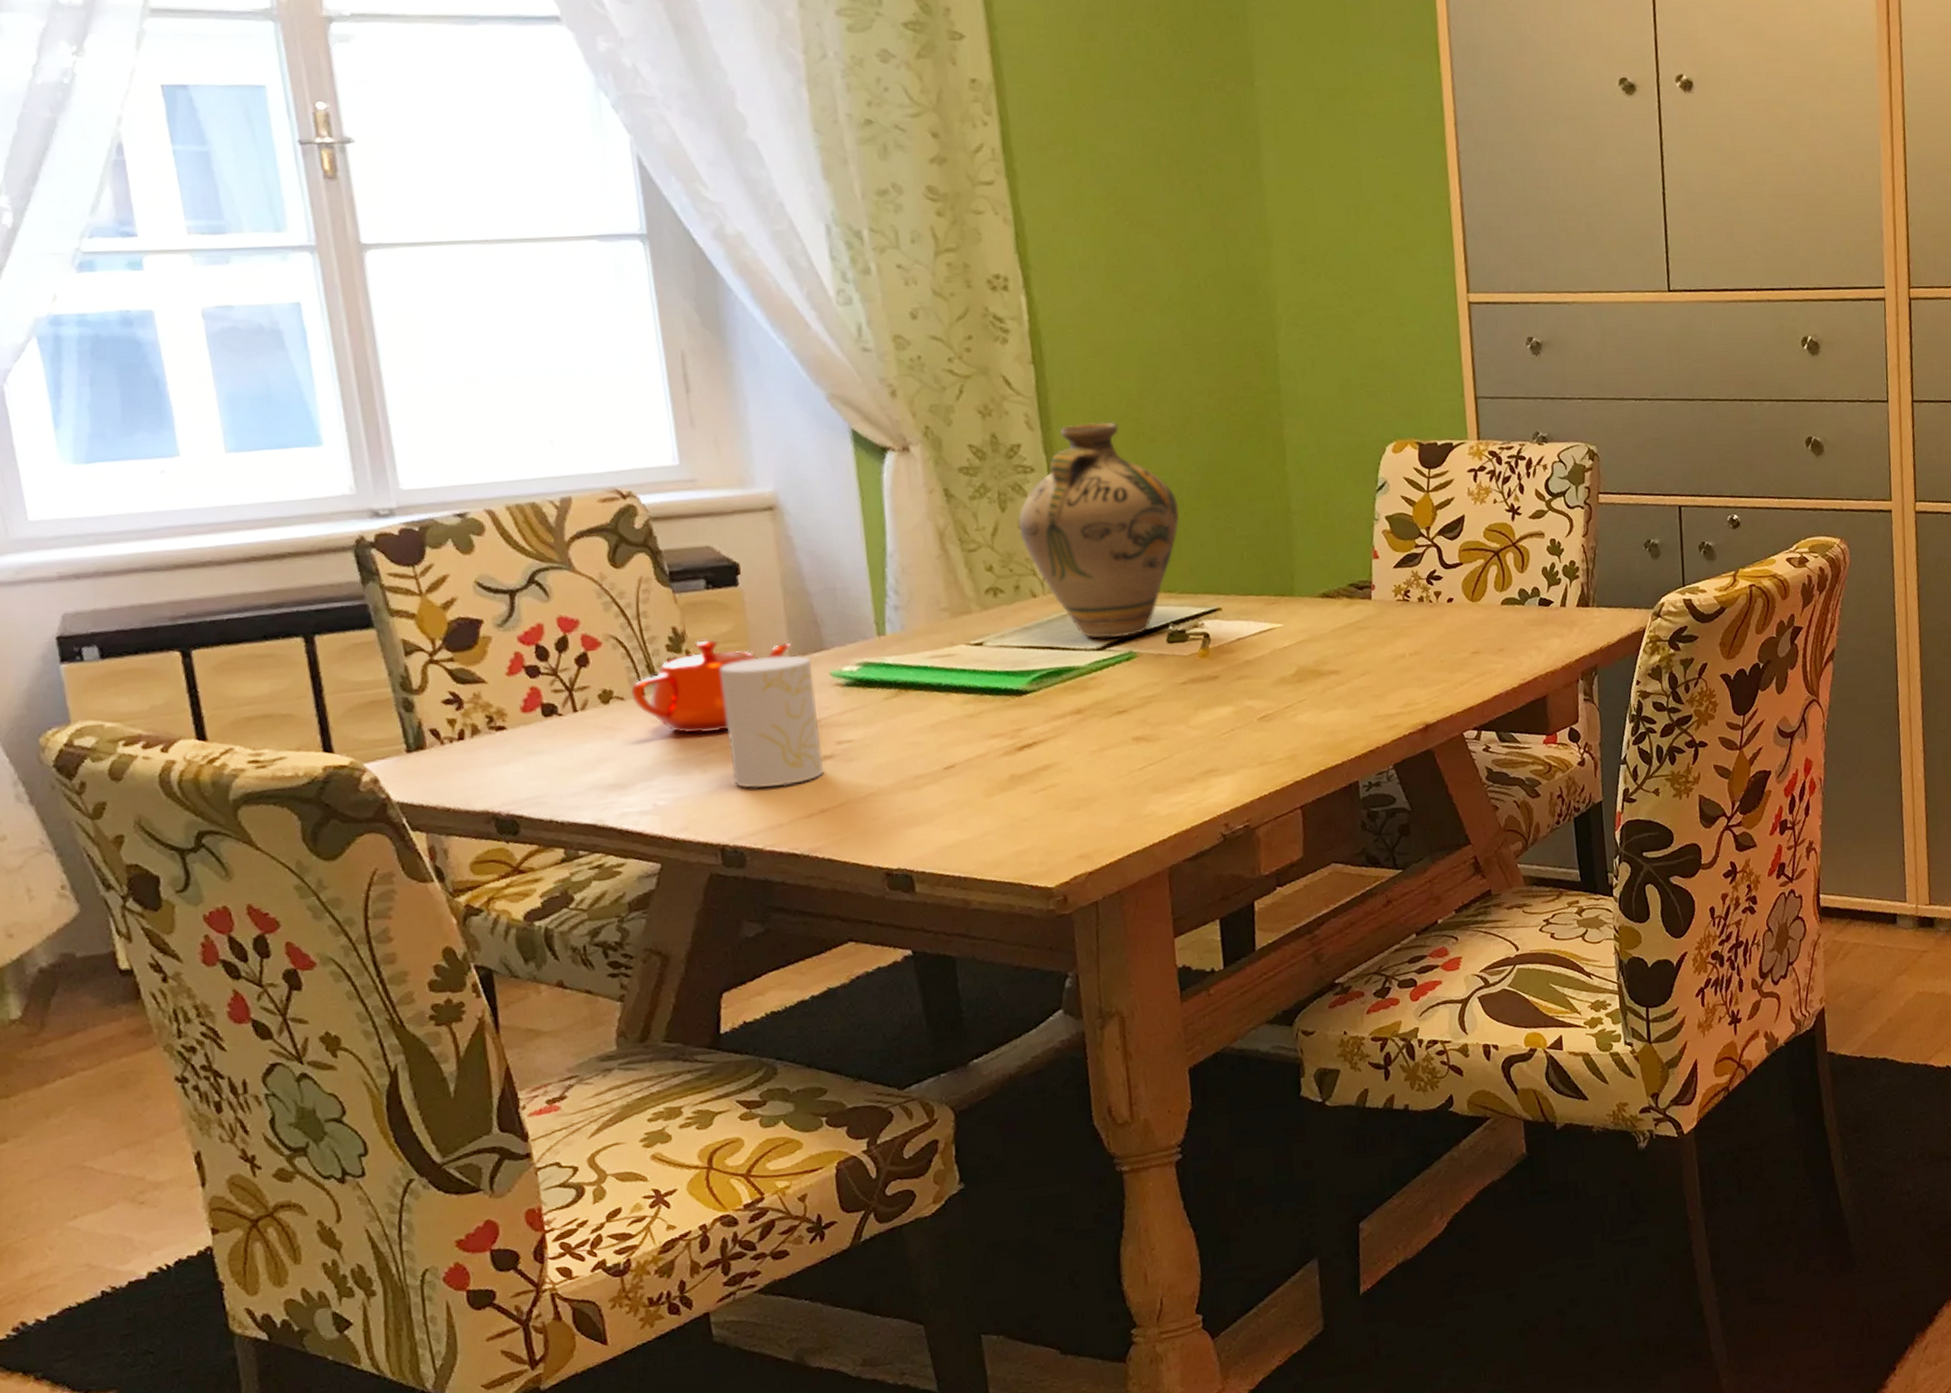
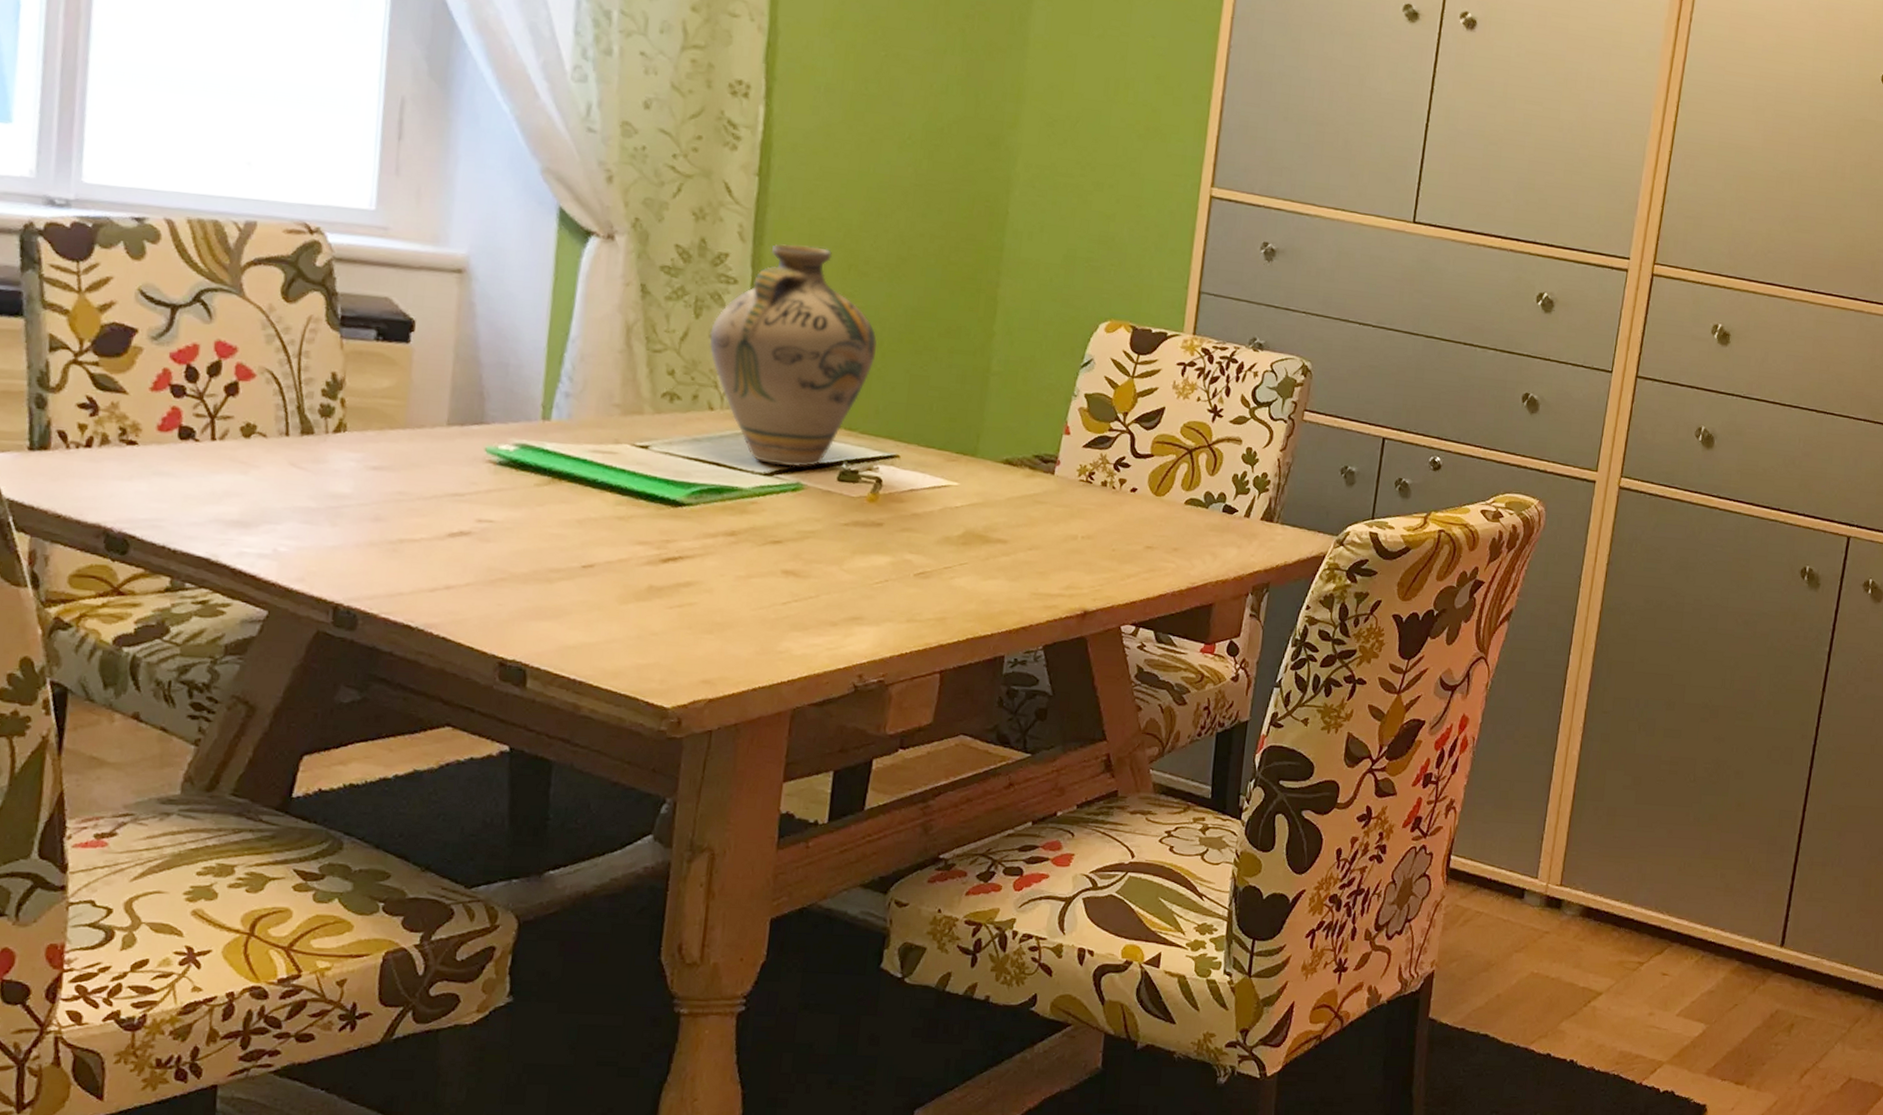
teapot: present [630,640,793,734] -> none [274,391,453,488]
cup: present [721,655,824,788] -> none [362,419,468,555]

